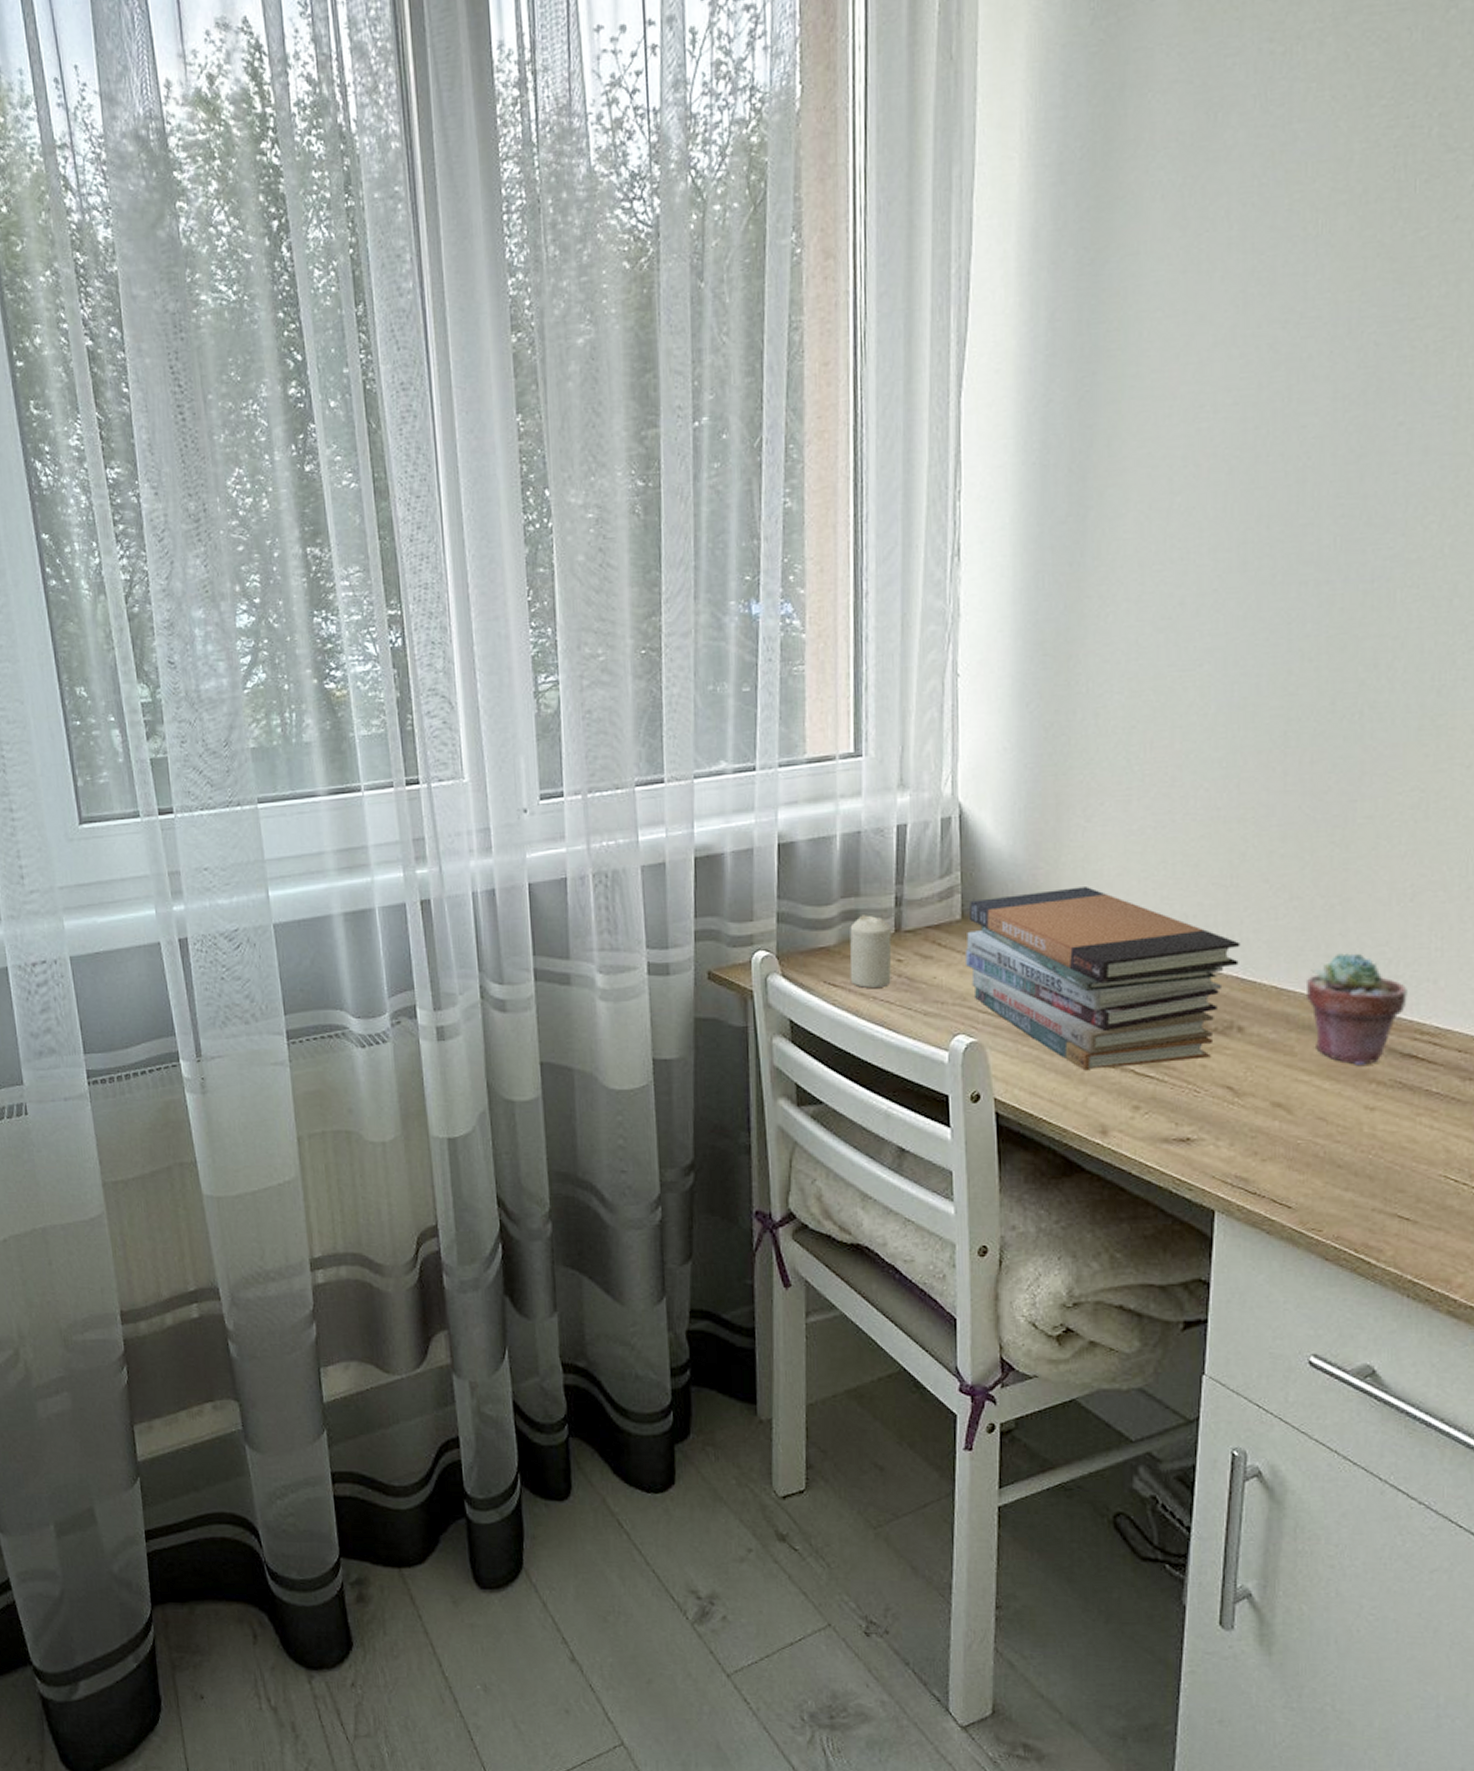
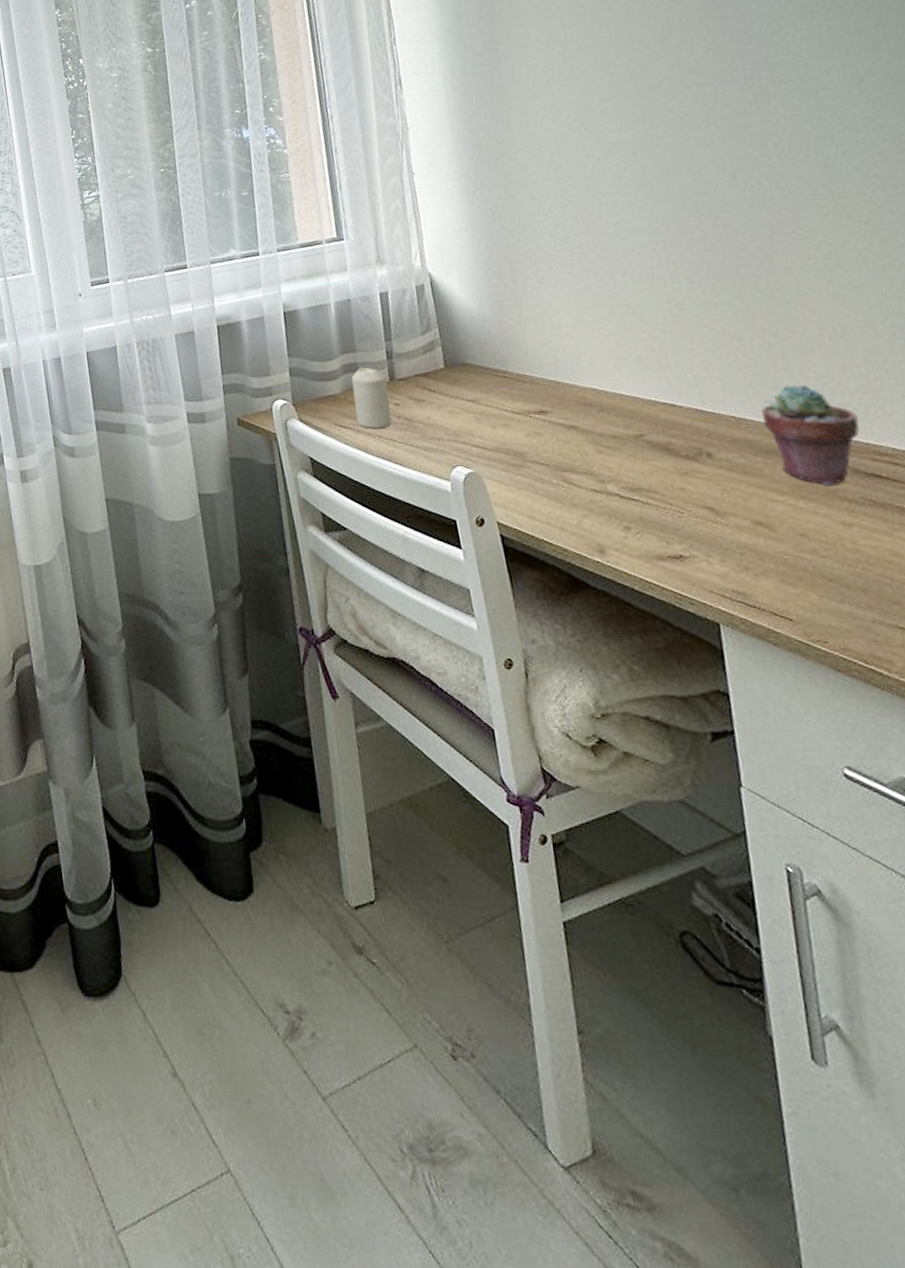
book stack: present [966,887,1240,1071] -> none [450,337,696,496]

